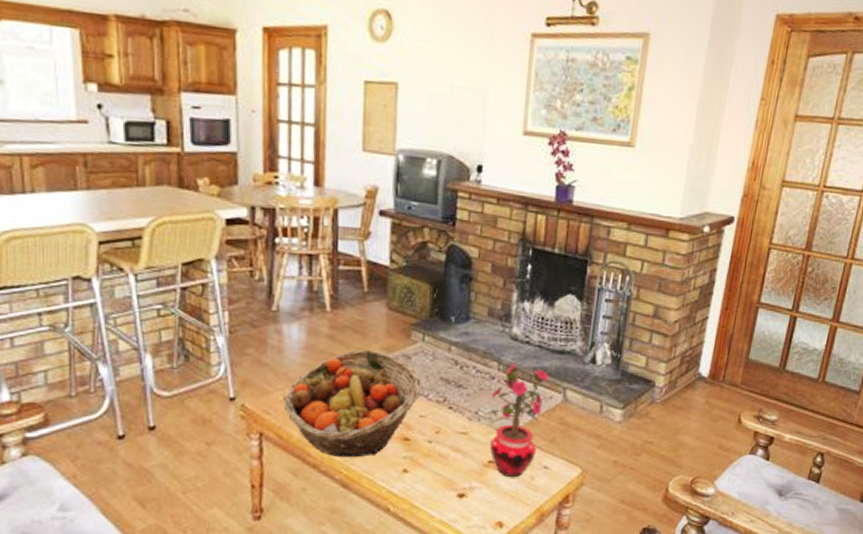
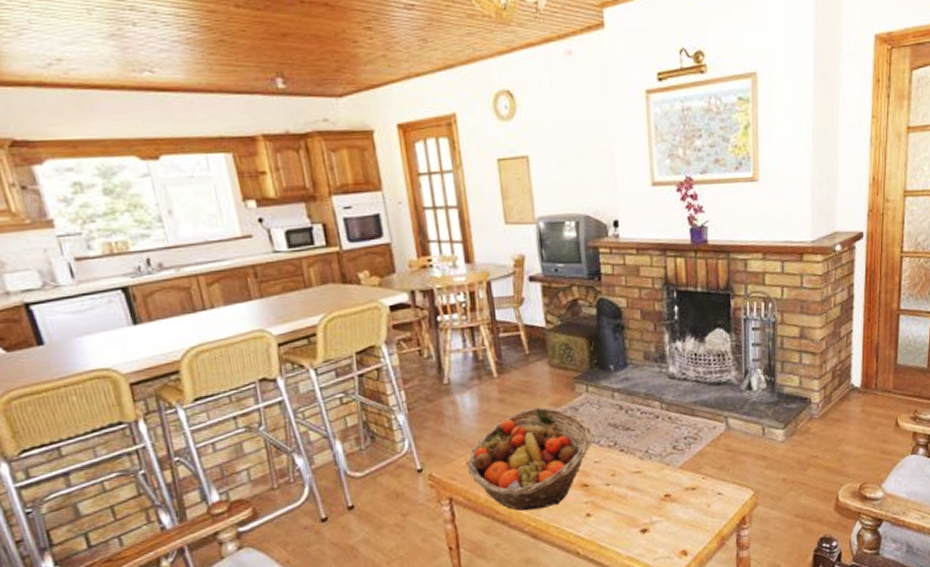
potted plant: present [485,362,549,478] -> none [655,399,710,508]

